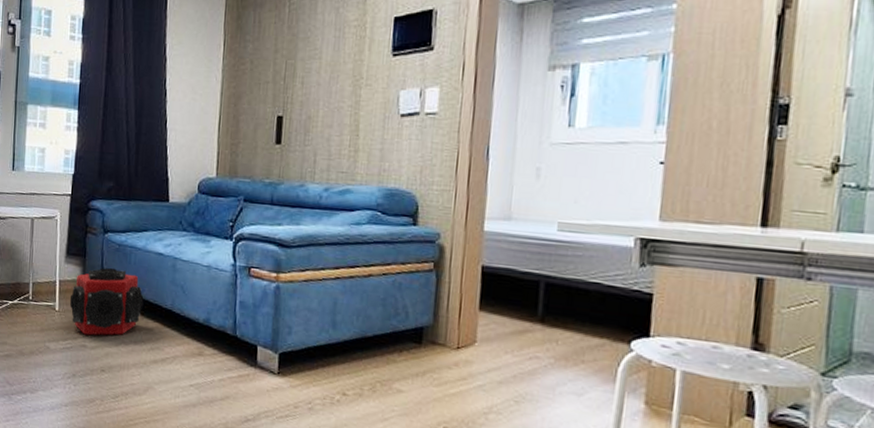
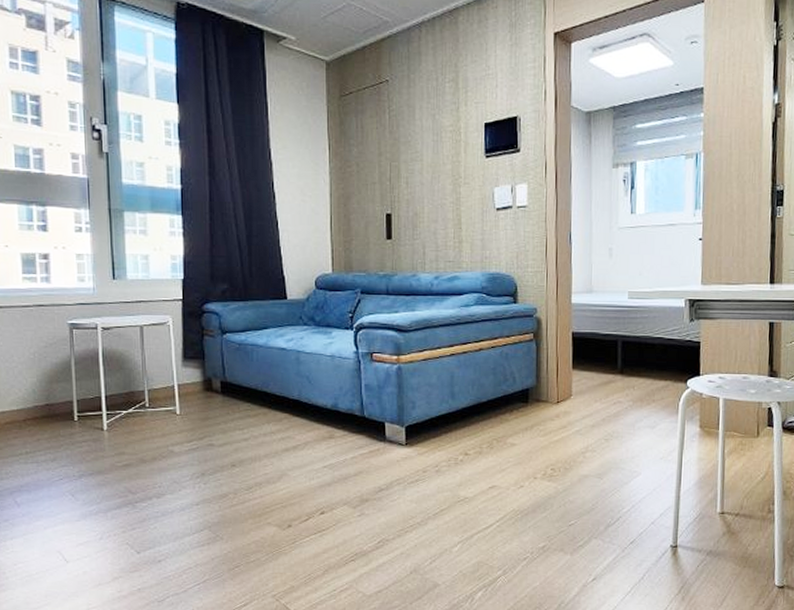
speaker: present [69,267,144,336] -> none [191,366,270,434]

